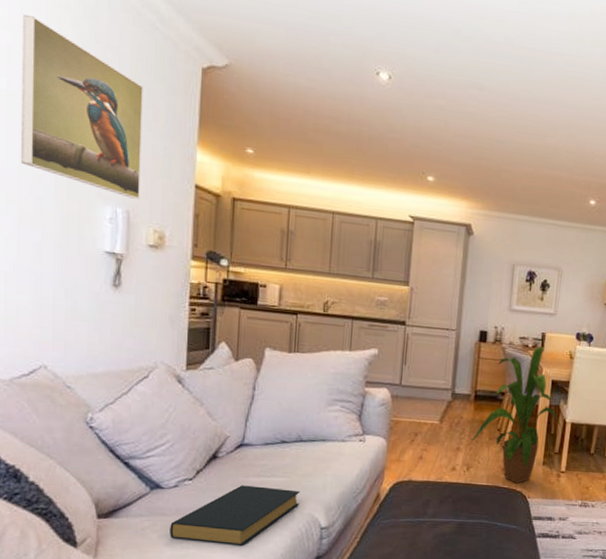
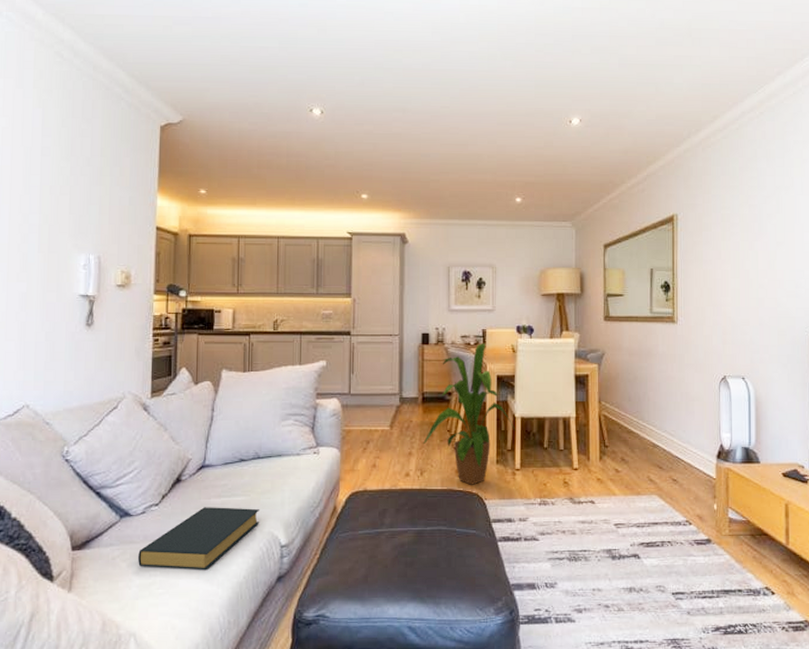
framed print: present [21,13,143,199] -> none [11,102,112,245]

